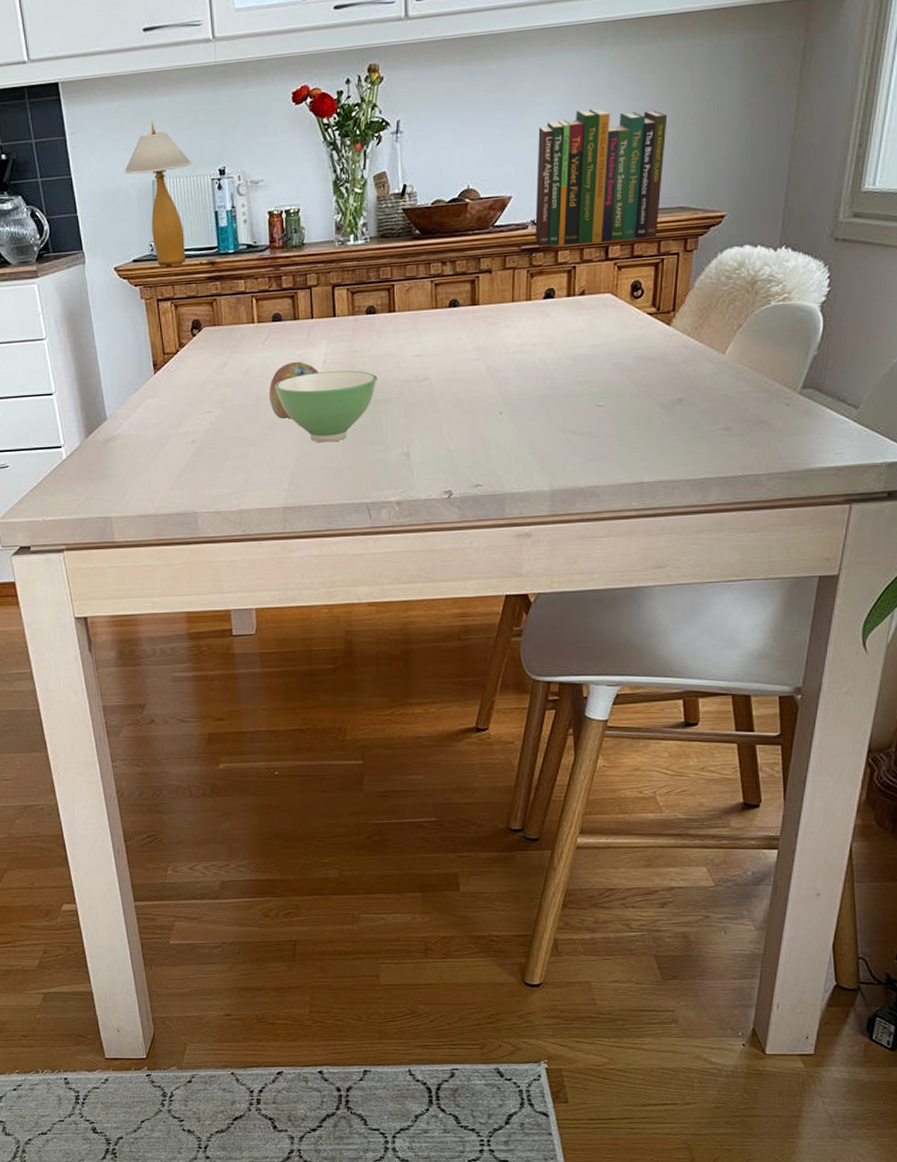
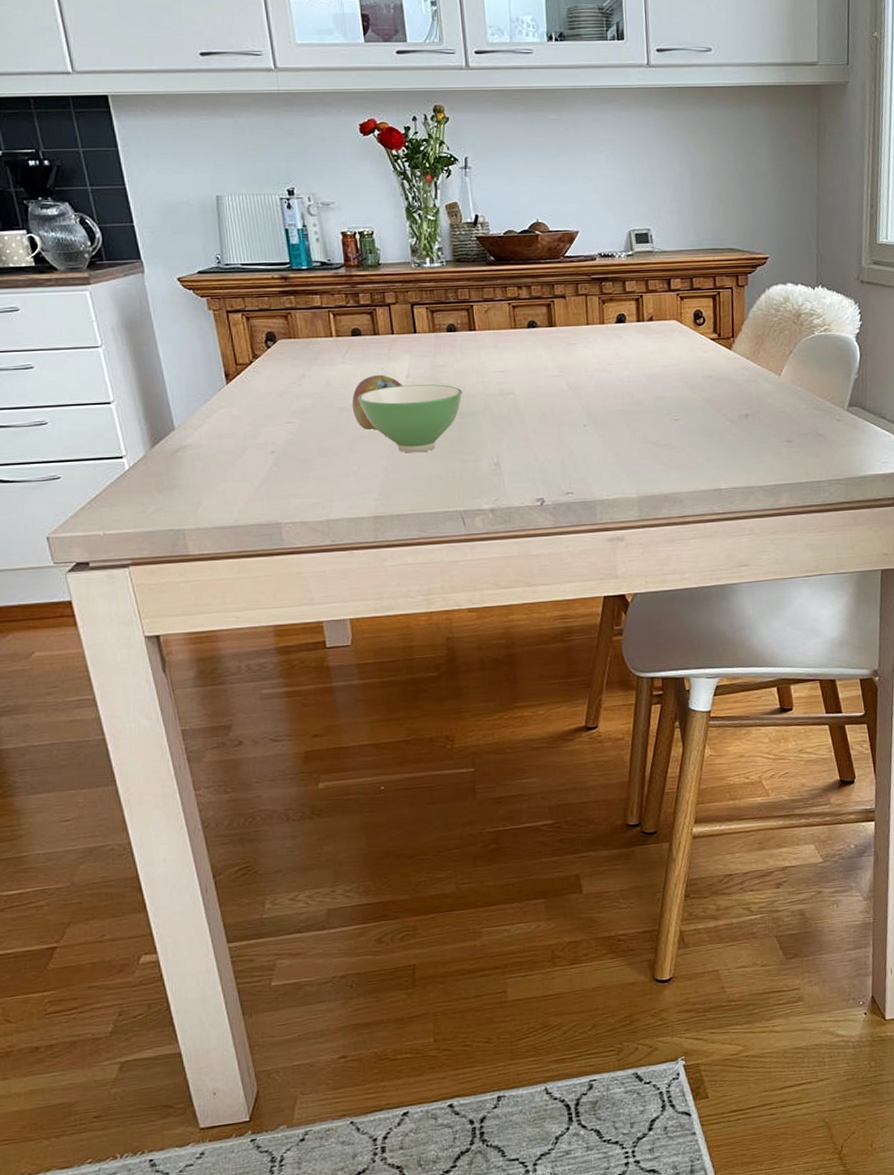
table lamp: present [124,120,193,266] -> none [185,139,259,279]
books: present [535,108,668,247] -> none [598,160,712,277]

